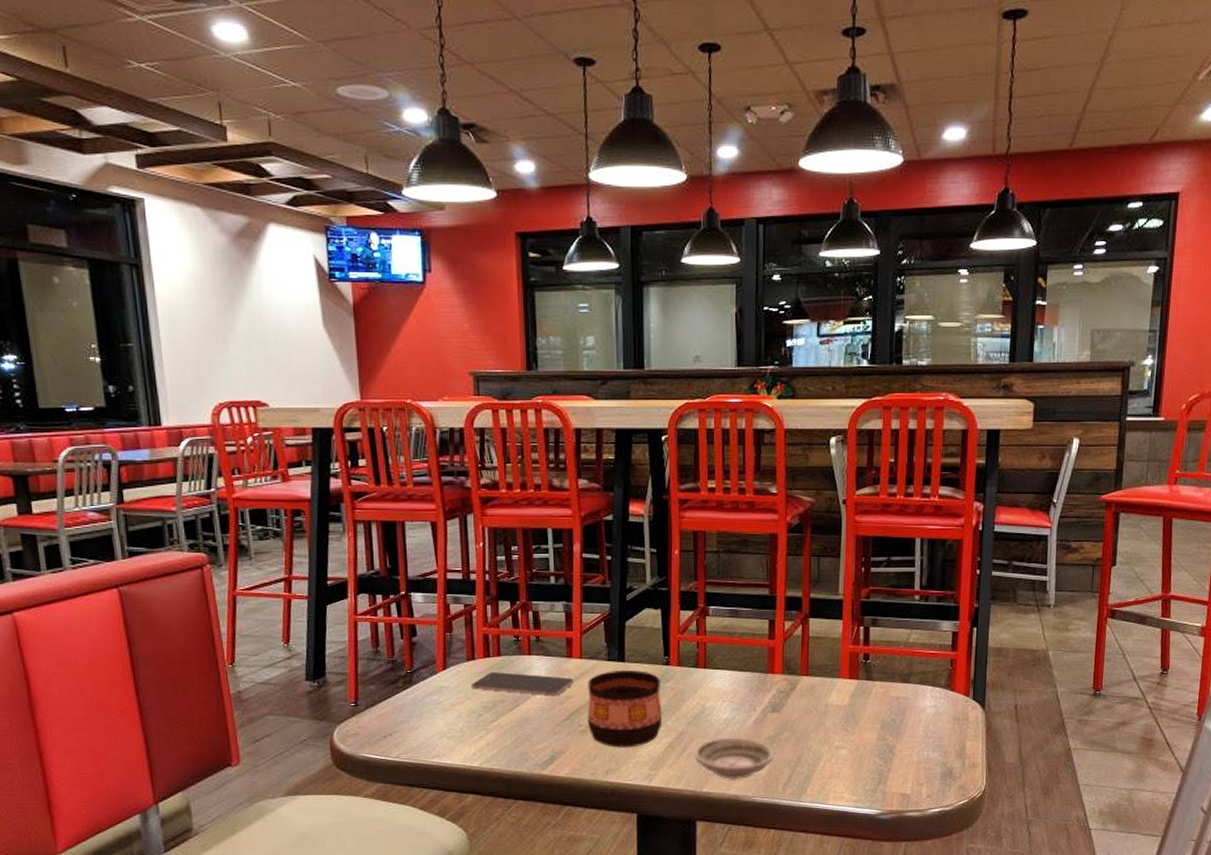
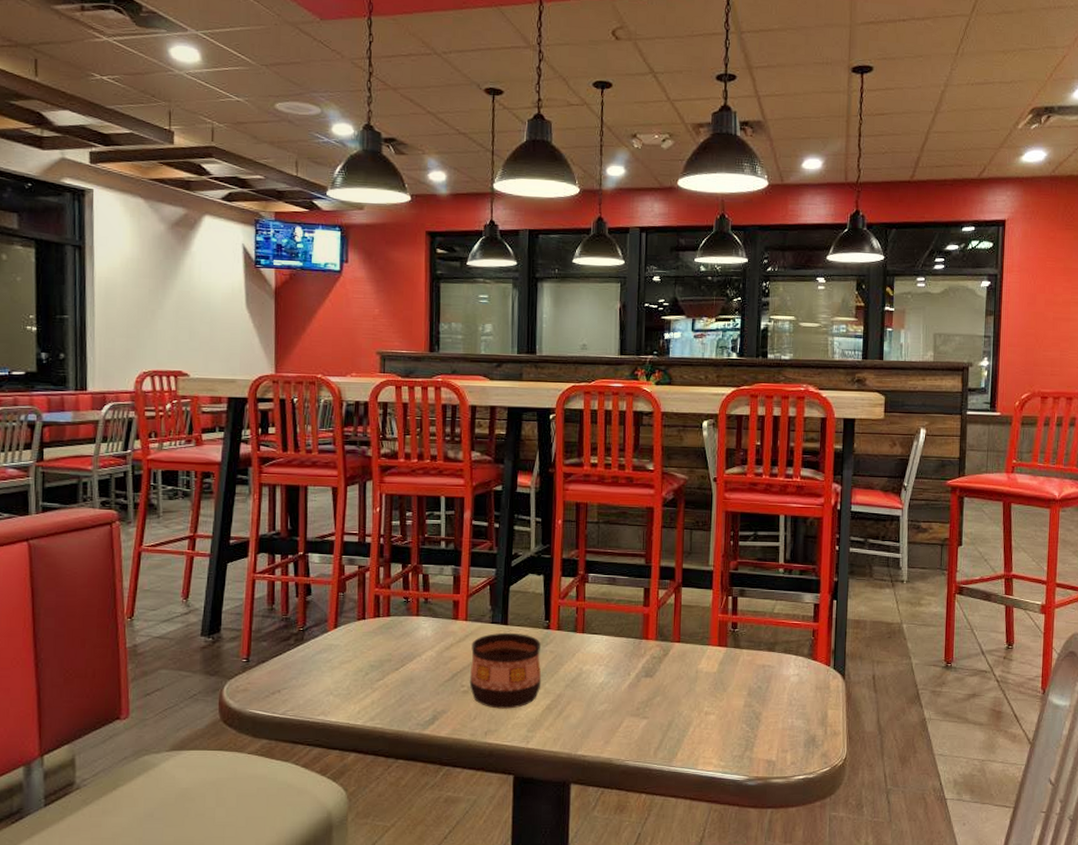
smartphone: present [471,672,575,696] -> none [359,632,460,657]
saucer: present [694,737,776,780] -> none [570,701,648,744]

